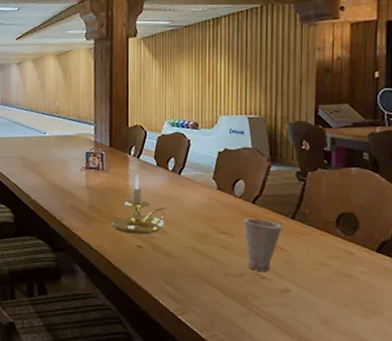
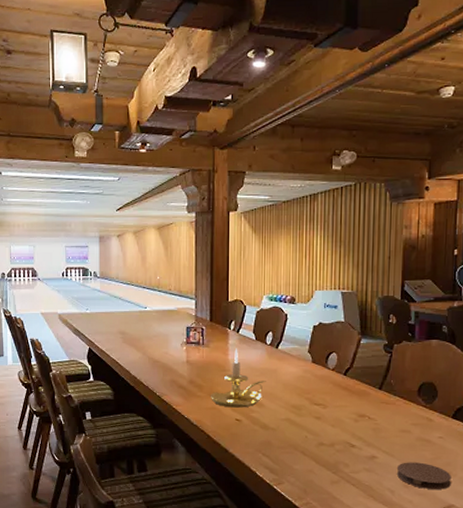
cup: present [244,218,282,272] -> none [336,389,370,440]
coaster: none [314,297,377,329] -> present [397,462,451,490]

